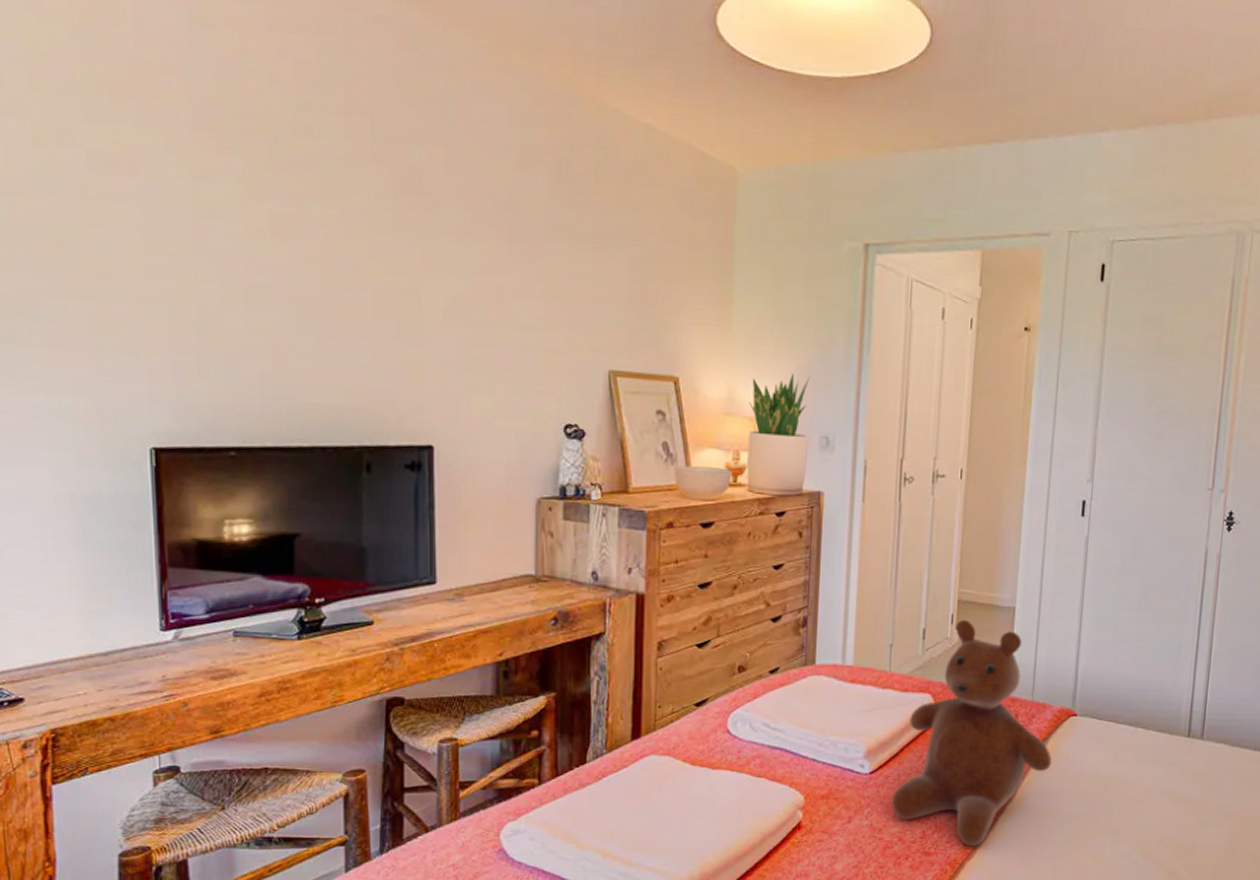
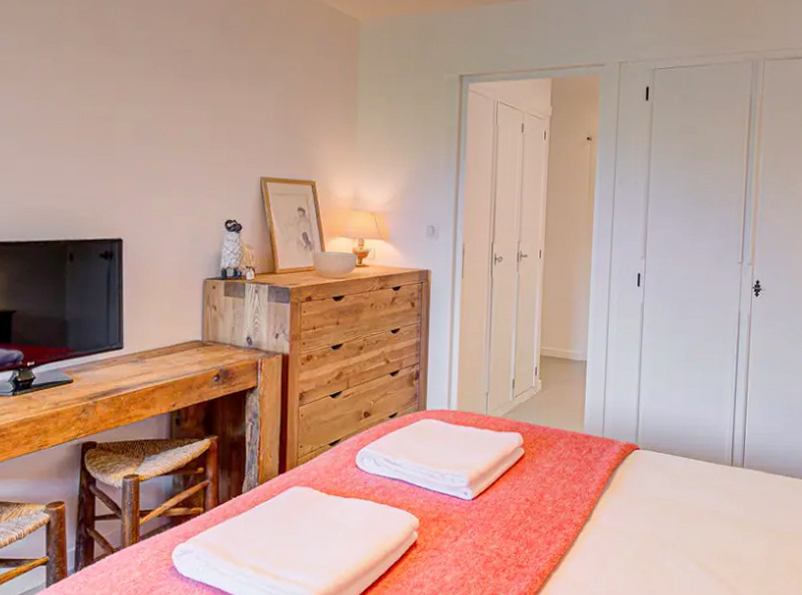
planter: present [747,373,810,497] -> none [369,177,419,274]
teddy bear: present [891,619,1053,846] -> none [490,371,621,559]

